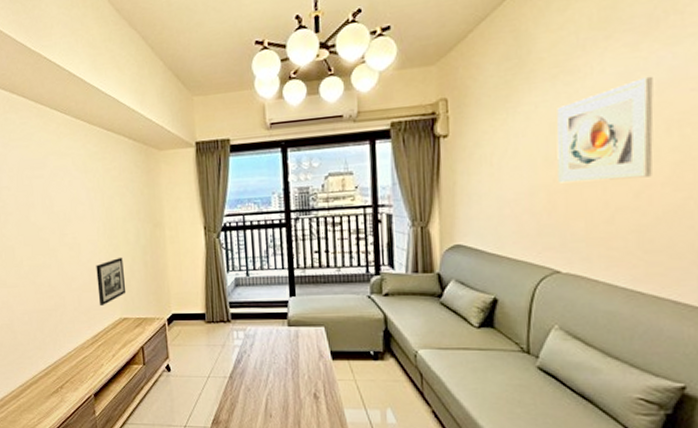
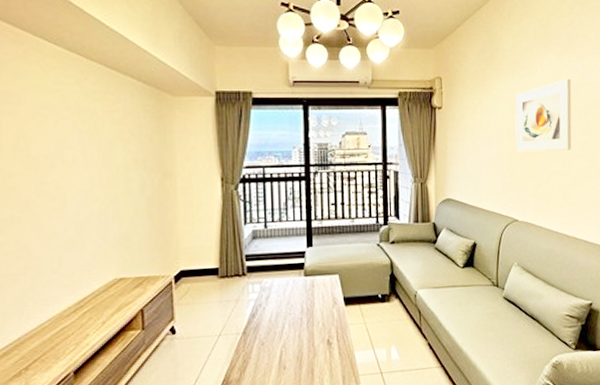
picture frame: present [96,257,126,307] -> none [86,209,125,267]

